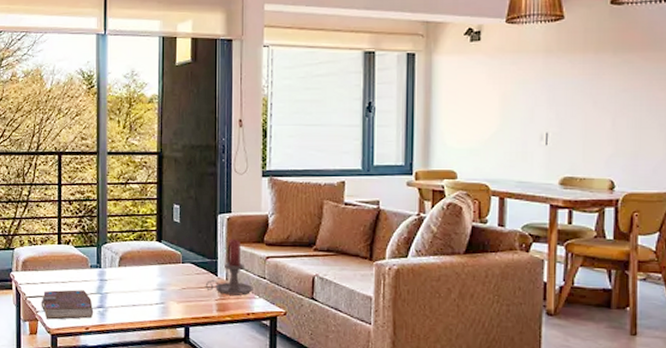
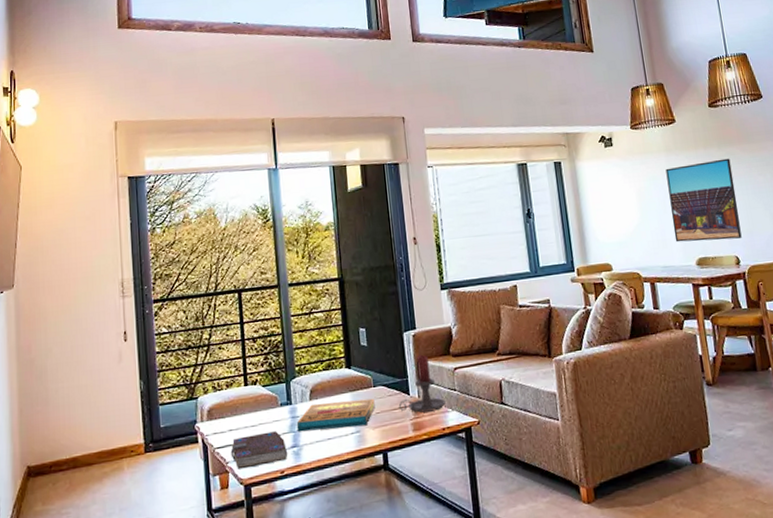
pizza box: none [104,270,182,299] -> present [296,398,375,432]
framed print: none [538,67,626,160] -> present [665,158,742,243]

